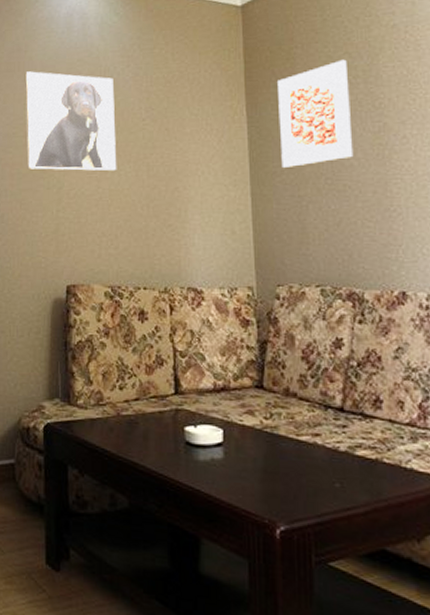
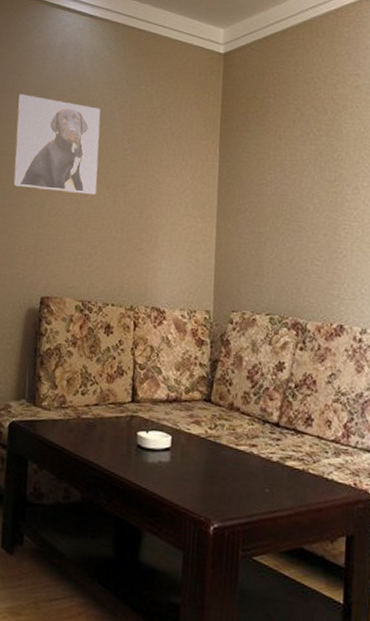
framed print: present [278,59,354,167] -> none [246,112,313,206]

